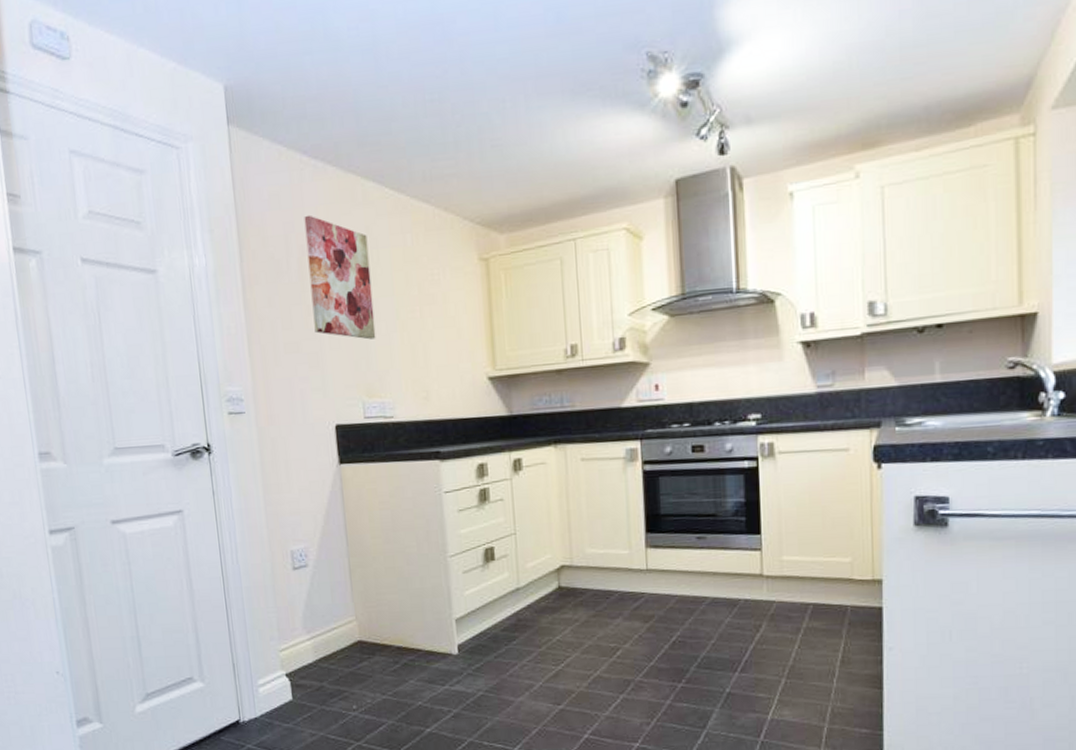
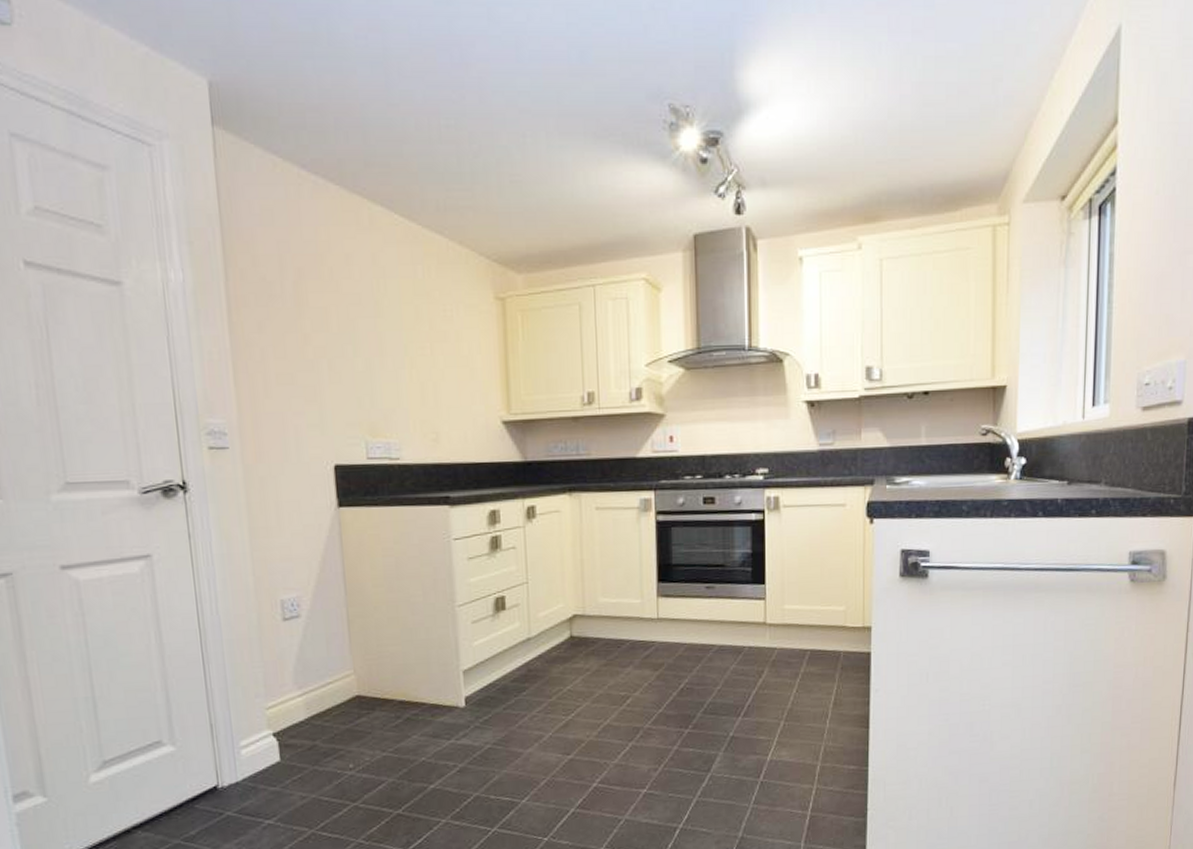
wall art: present [304,214,376,340] -> none [301,235,382,375]

